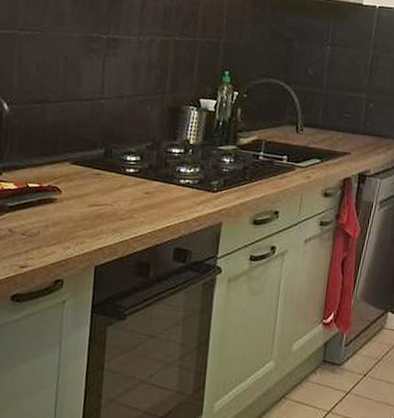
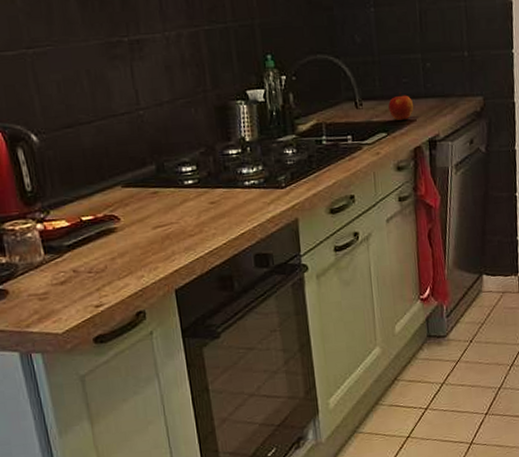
apple: none [326,125,351,151] -> present [388,92,414,120]

